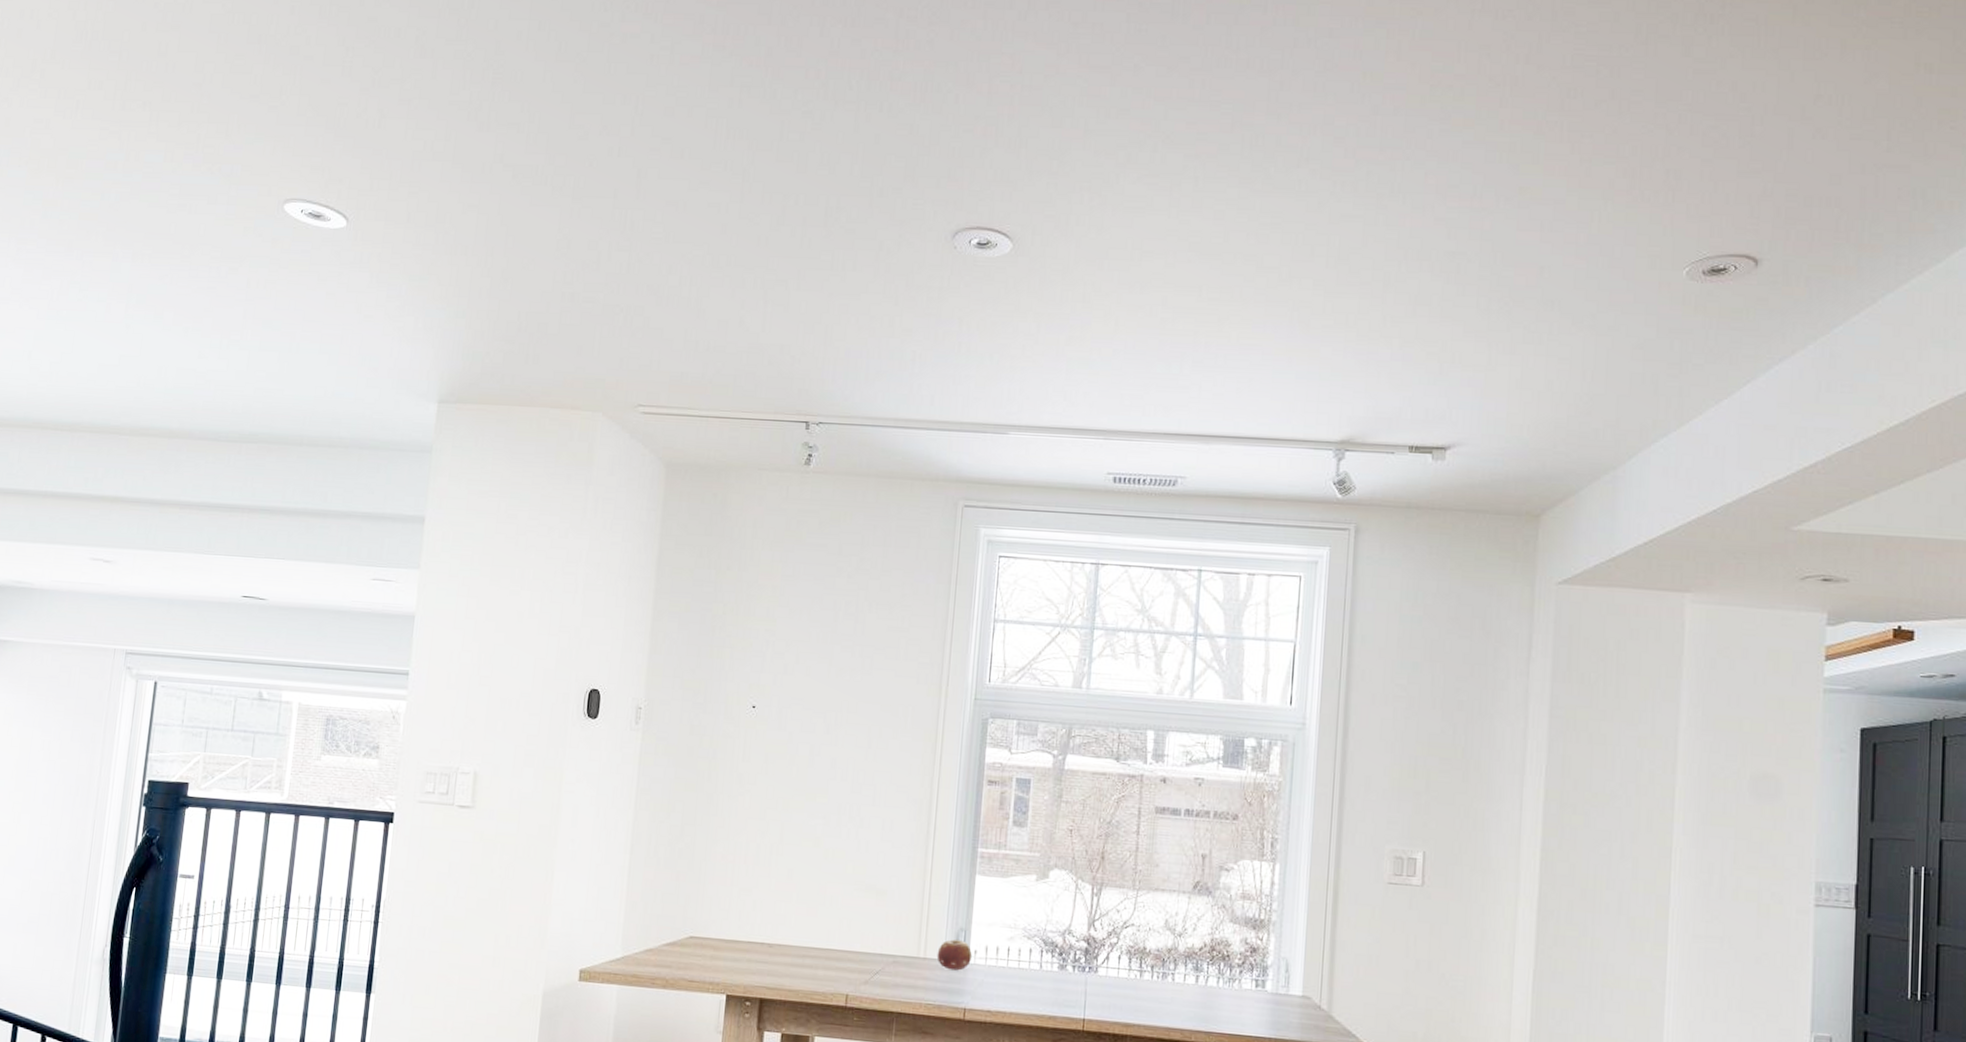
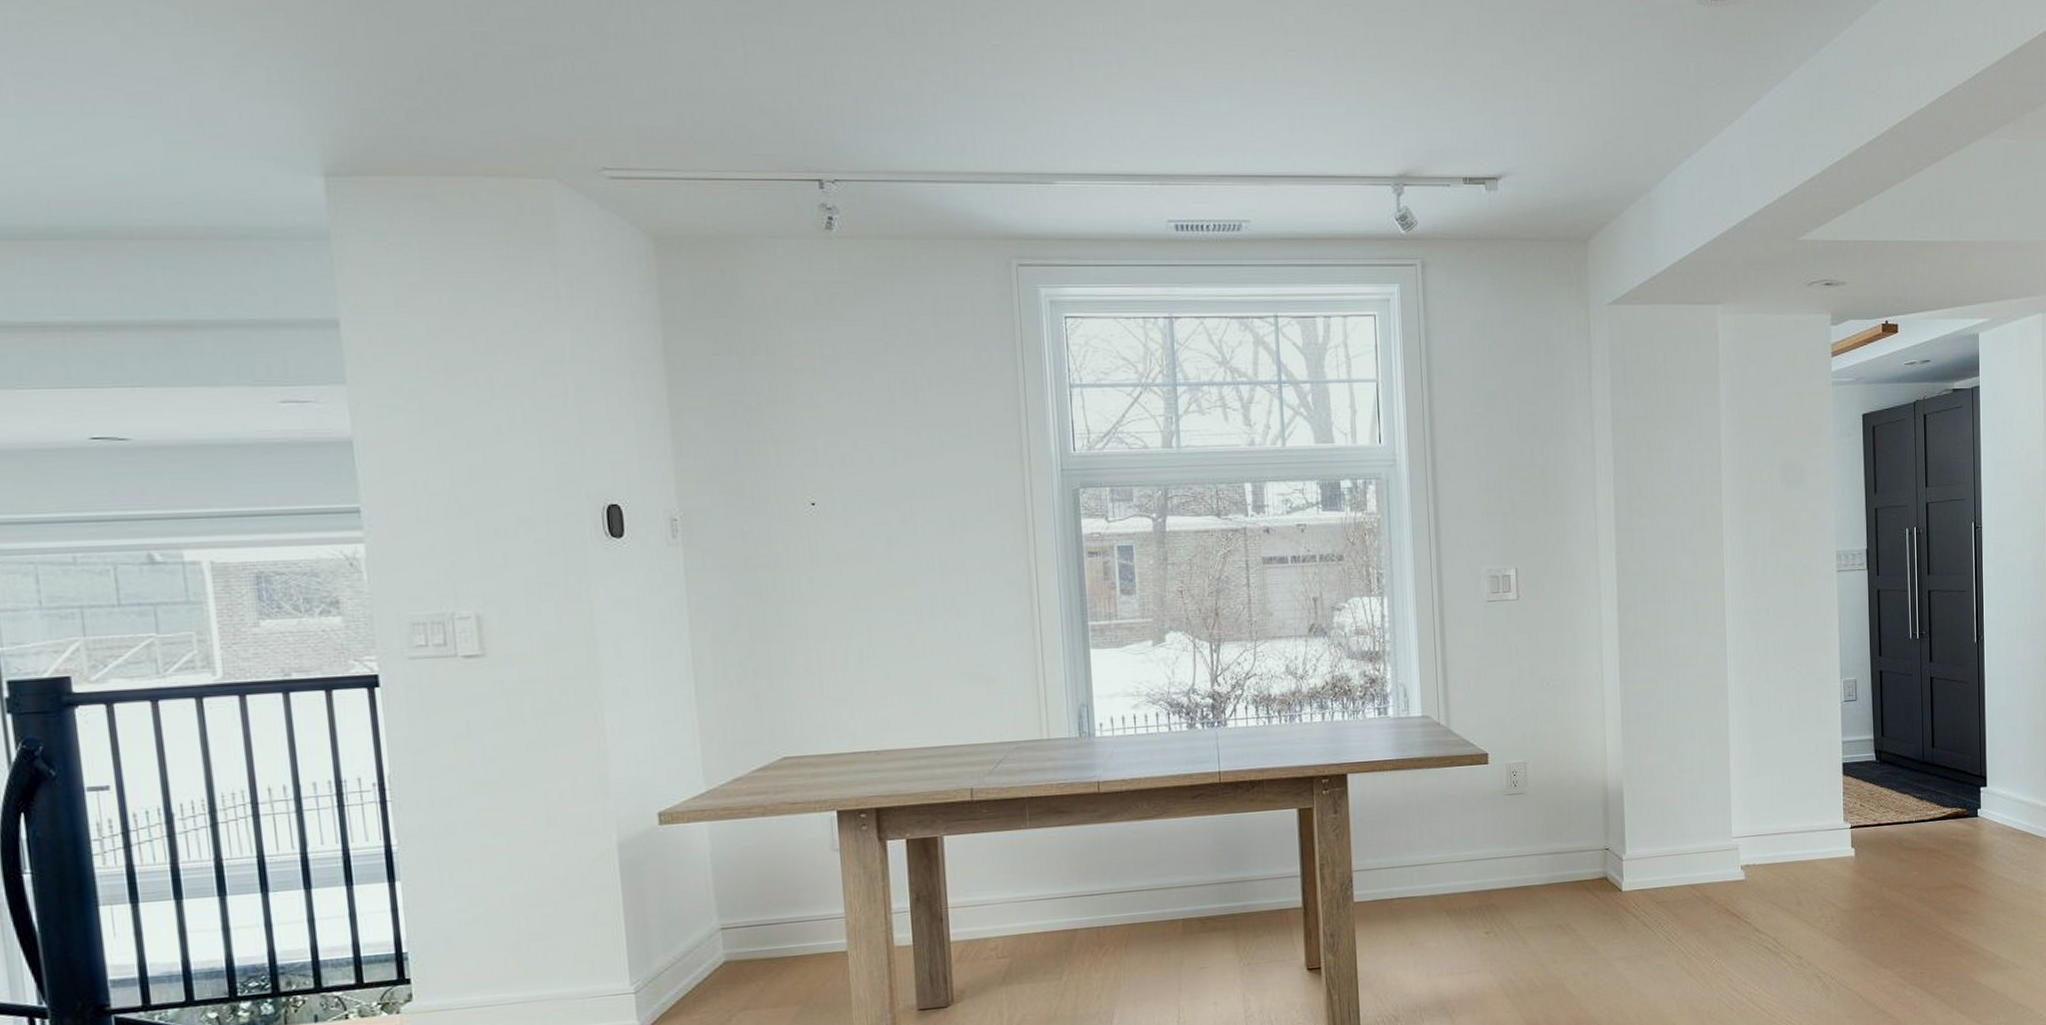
fruit: present [936,939,973,971] -> none [1060,716,1099,747]

